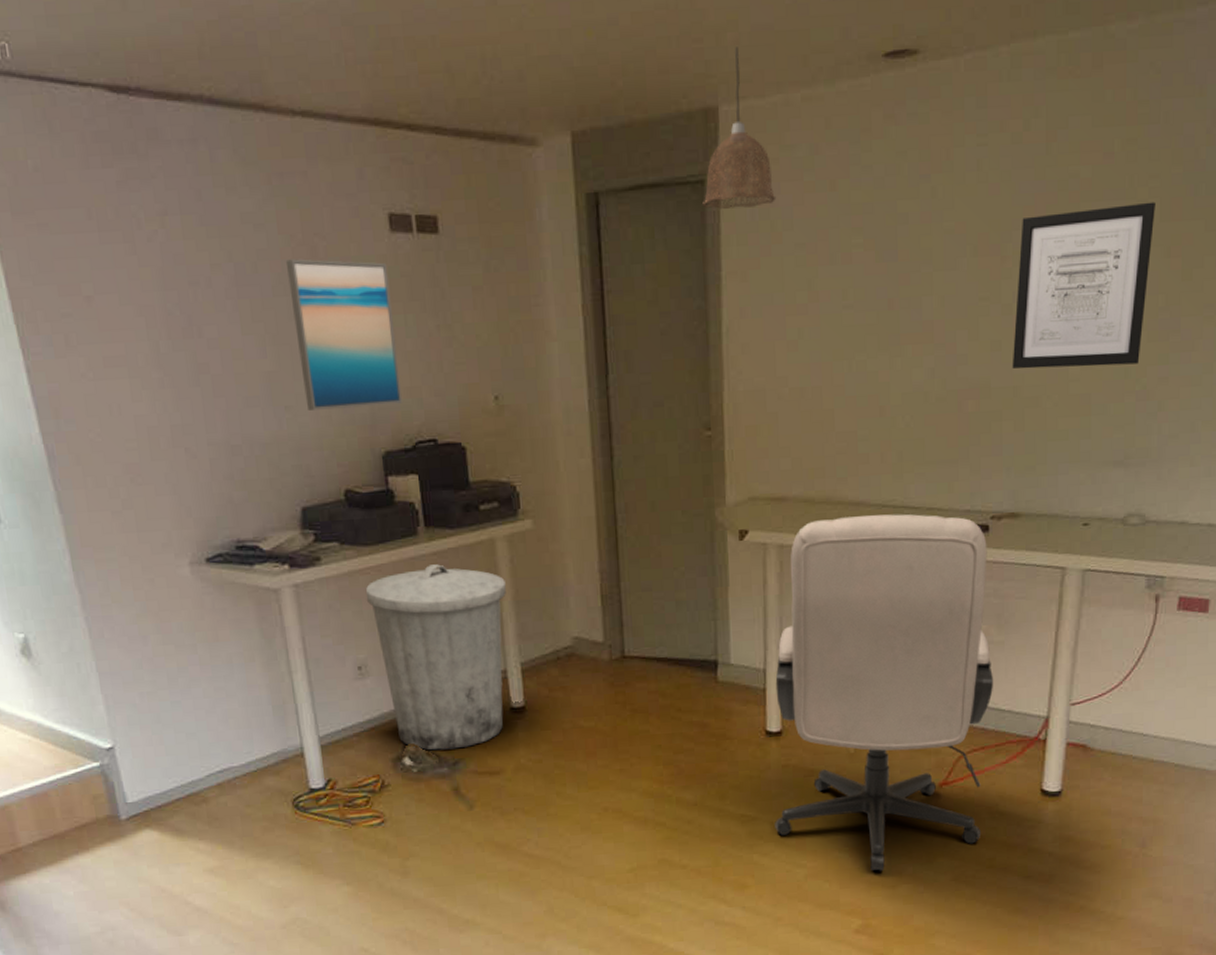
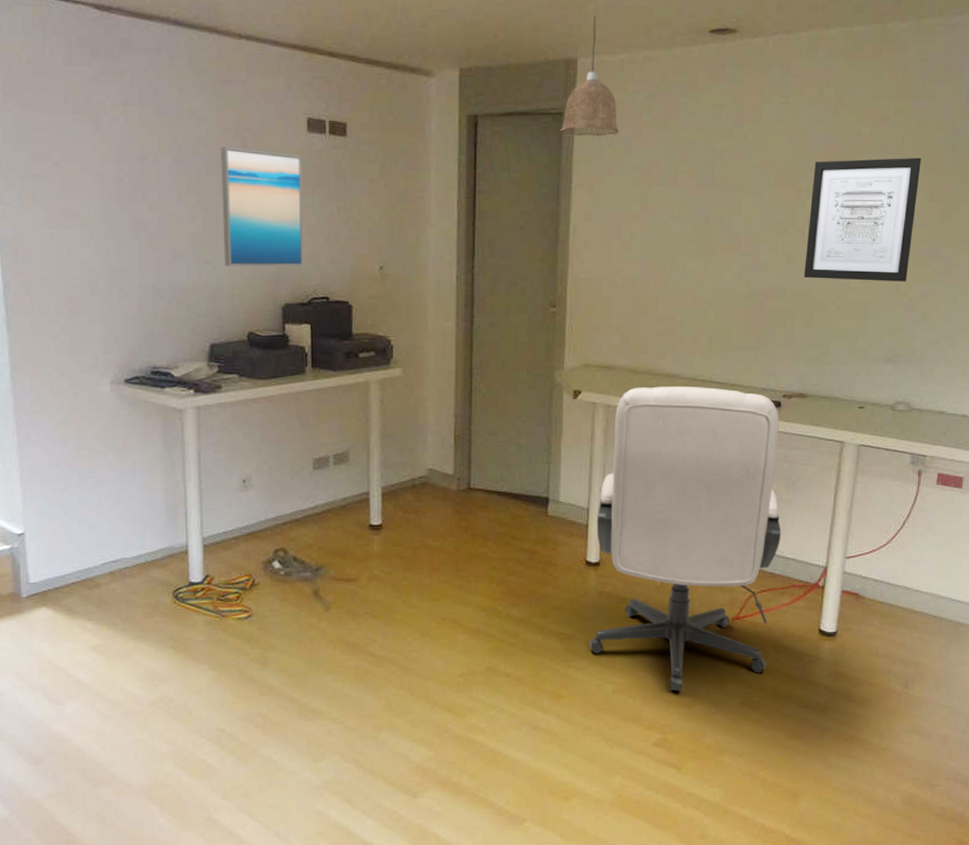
trash can: present [366,564,506,751] -> none [256,399,375,557]

